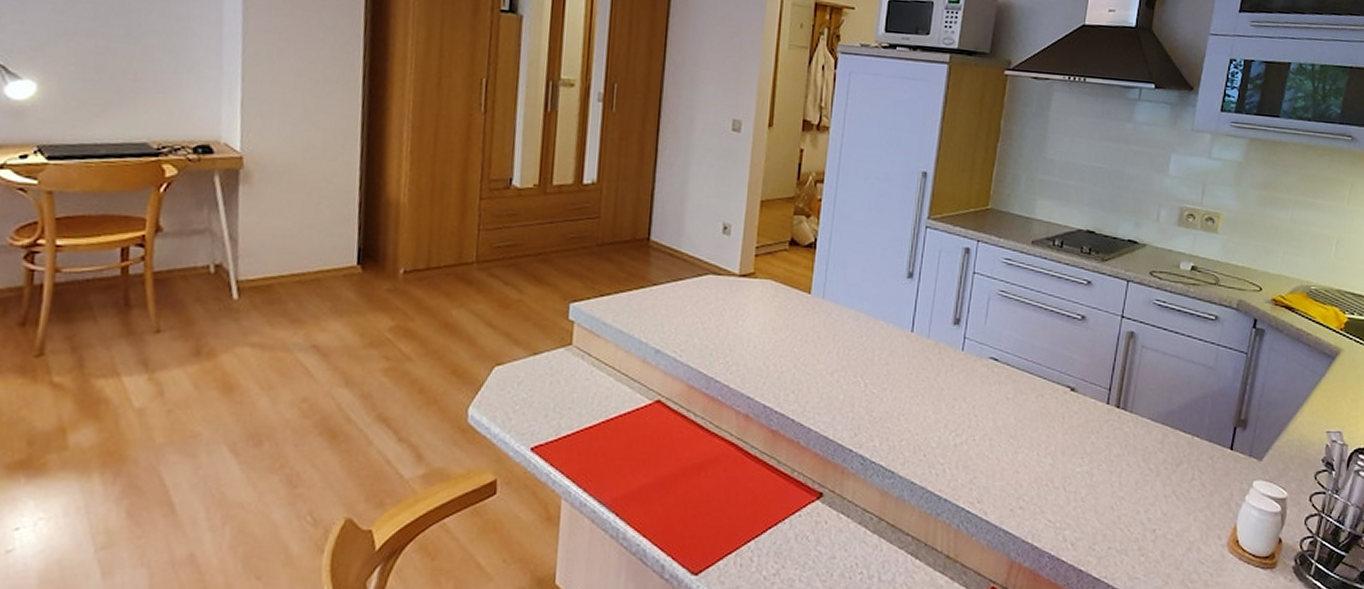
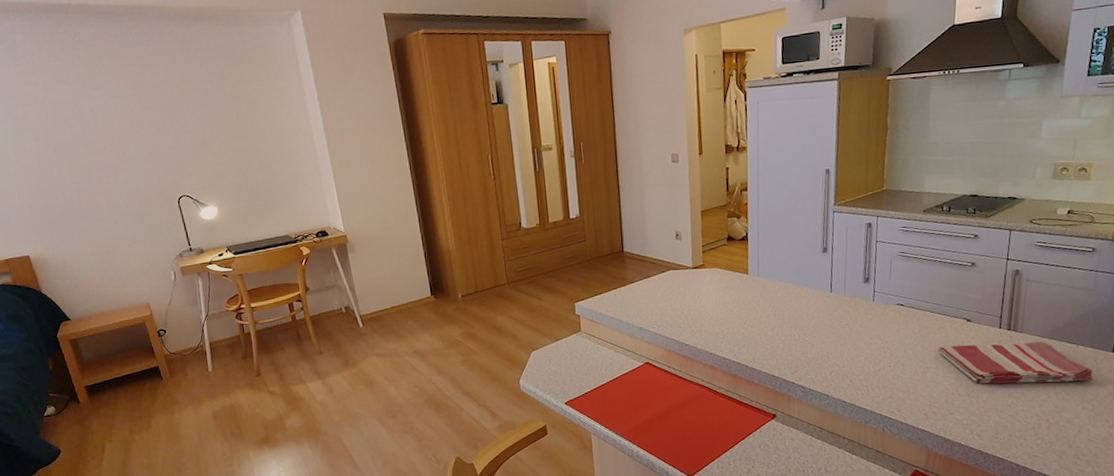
dish towel: none [1034,420,1208,484] -> present [938,341,1093,384]

